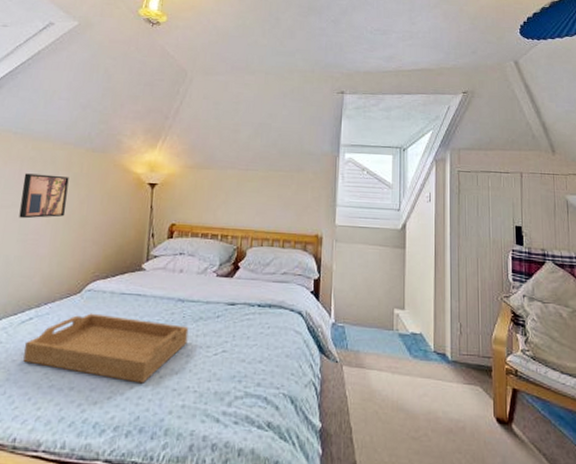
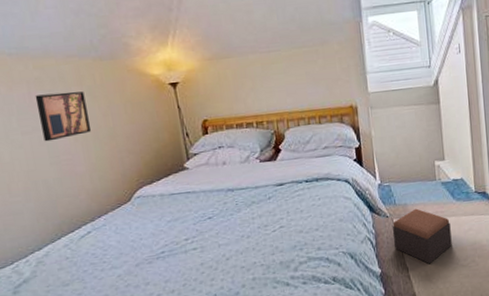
serving tray: present [23,313,189,384] -> none [91,212,246,271]
footstool: none [340,358,404,429] -> present [392,208,452,264]

